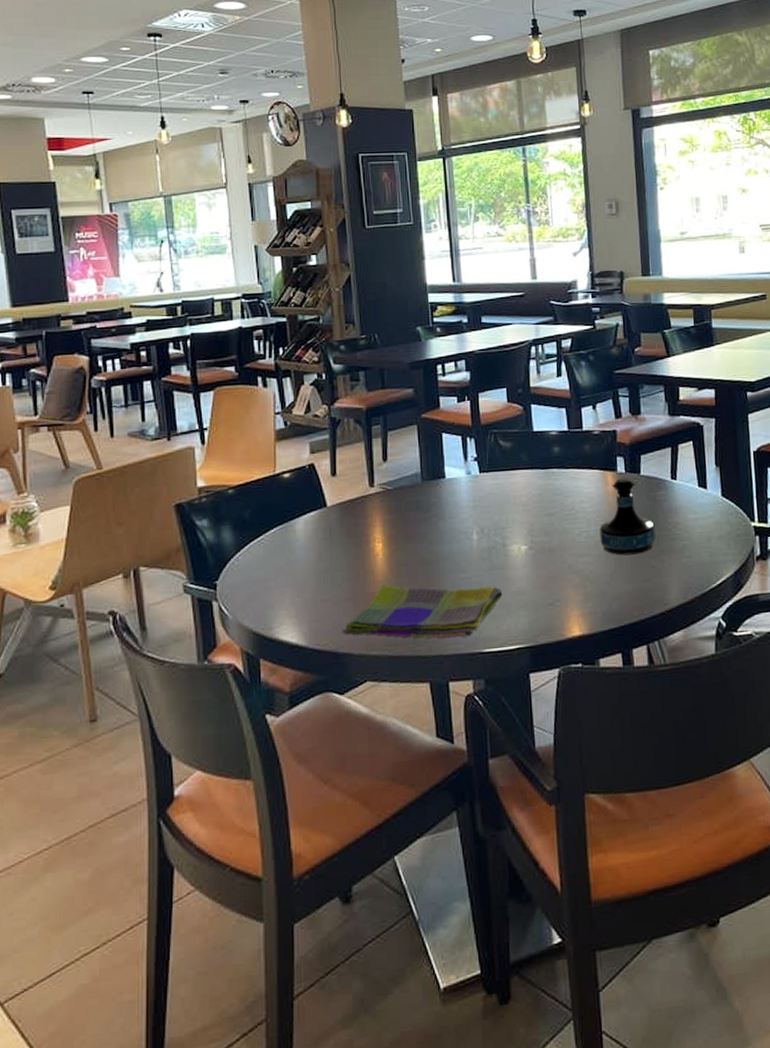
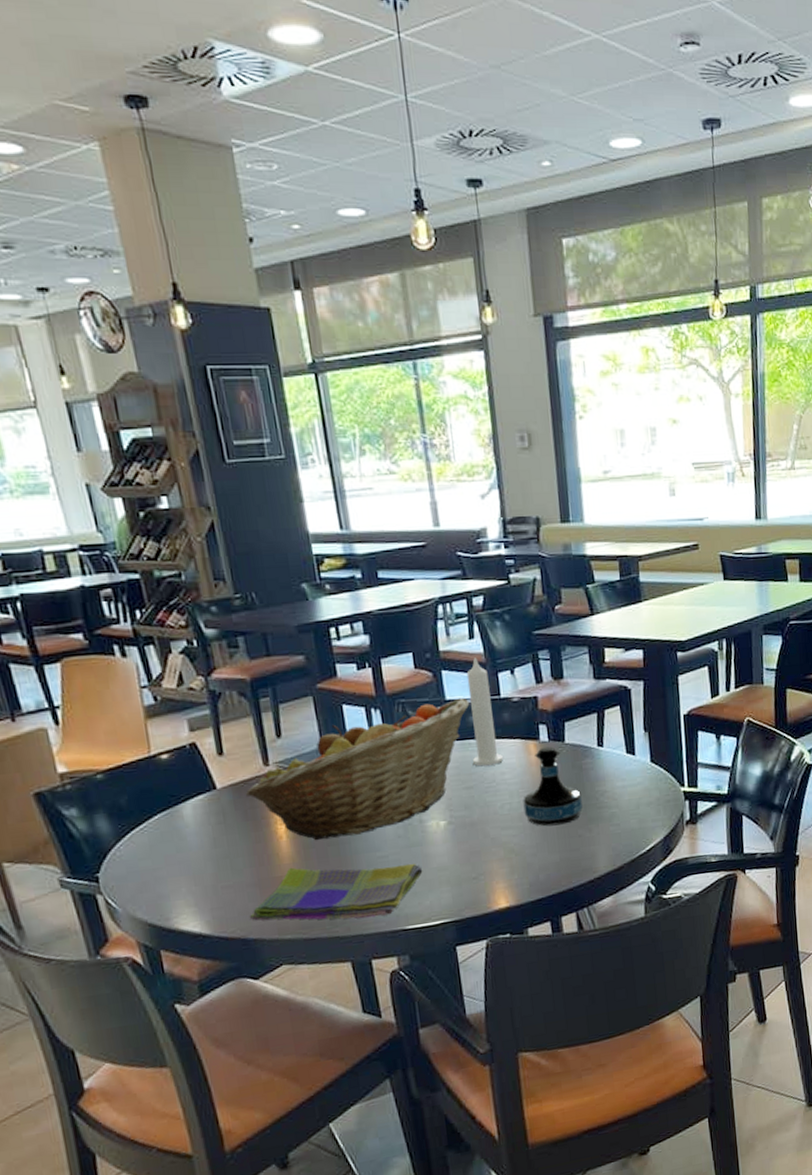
fruit basket: none [351,429,555,560] -> present [245,697,470,841]
candle: none [553,393,584,495] -> present [466,658,504,767]

